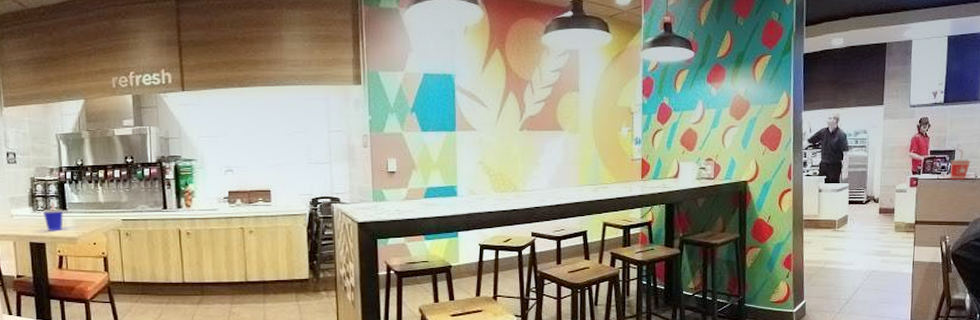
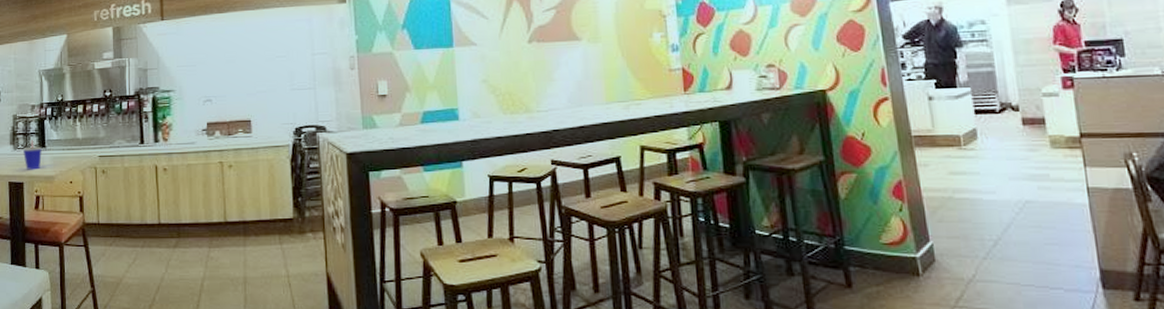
beverage cup: present [950,148,972,181] -> none [1118,36,1152,79]

